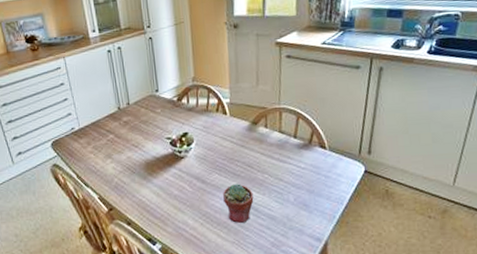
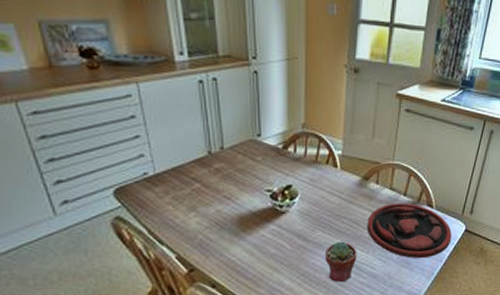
plate: none [260,145,351,201] -> present [367,202,452,258]

